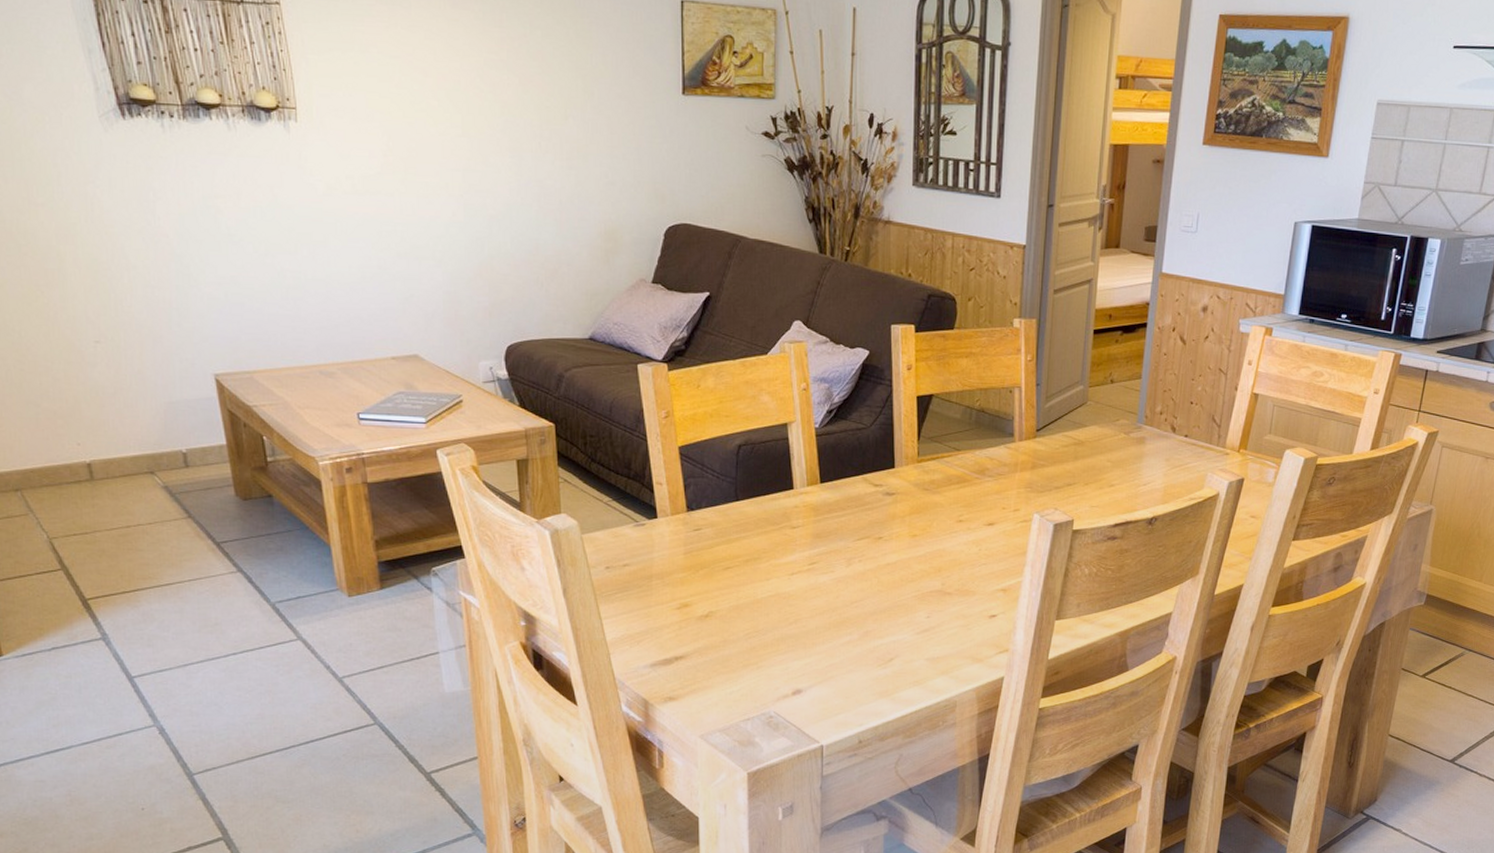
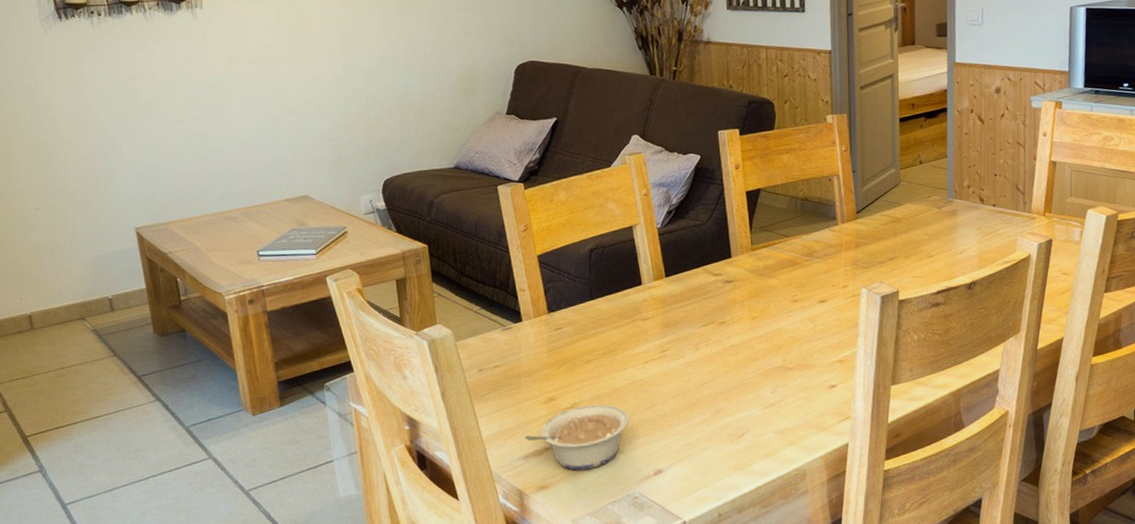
legume: none [653,615,769,683] -> present [524,404,629,470]

